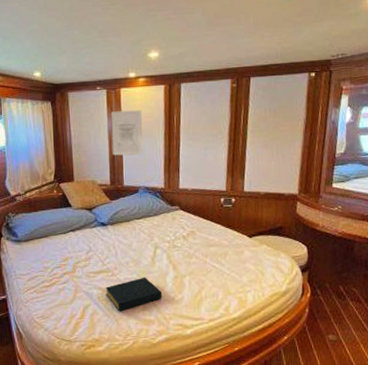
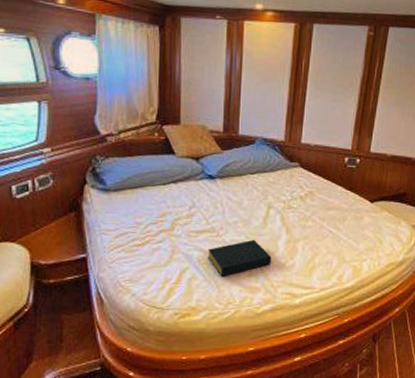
wall art: present [110,110,143,156] -> none [228,47,267,102]

